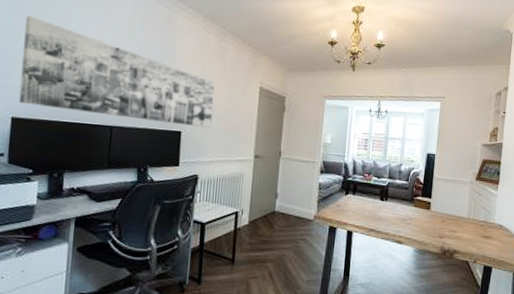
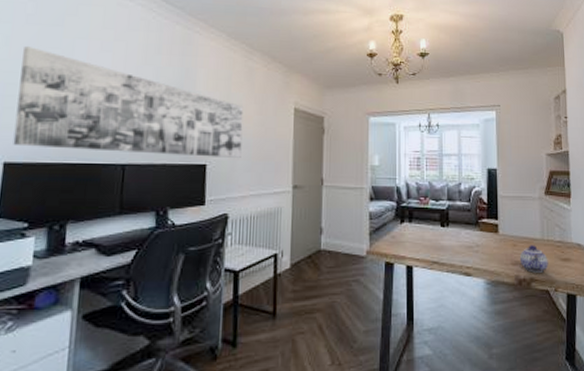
teapot: none [446,222,471,246] -> present [519,245,548,273]

